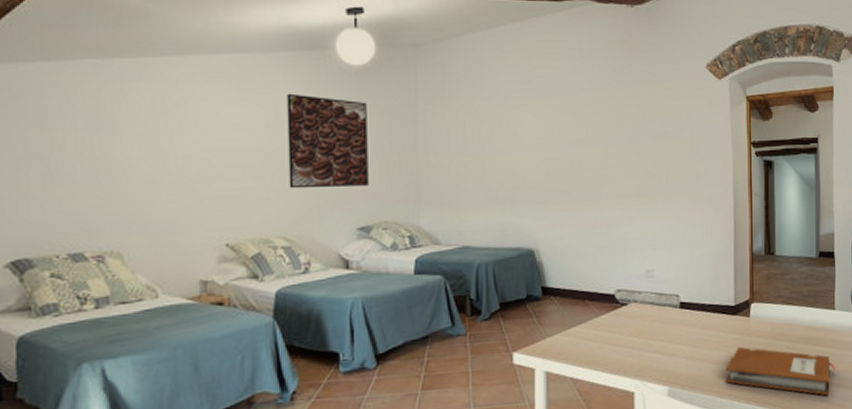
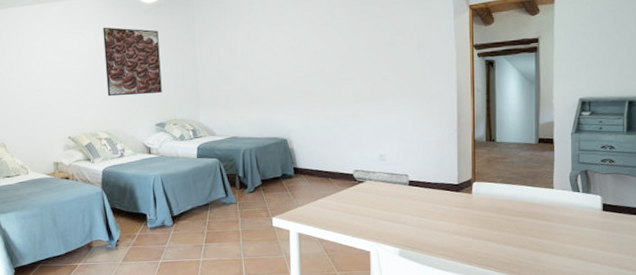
notebook: present [725,346,836,396] -> none [449,218,553,262]

